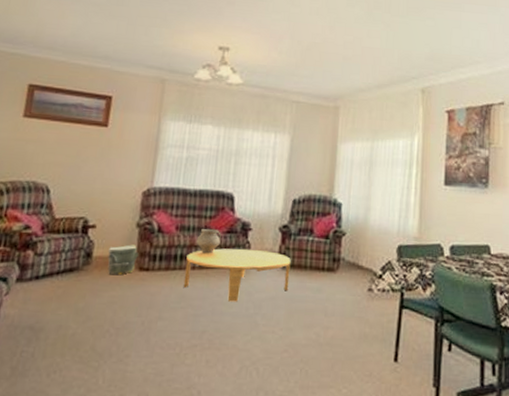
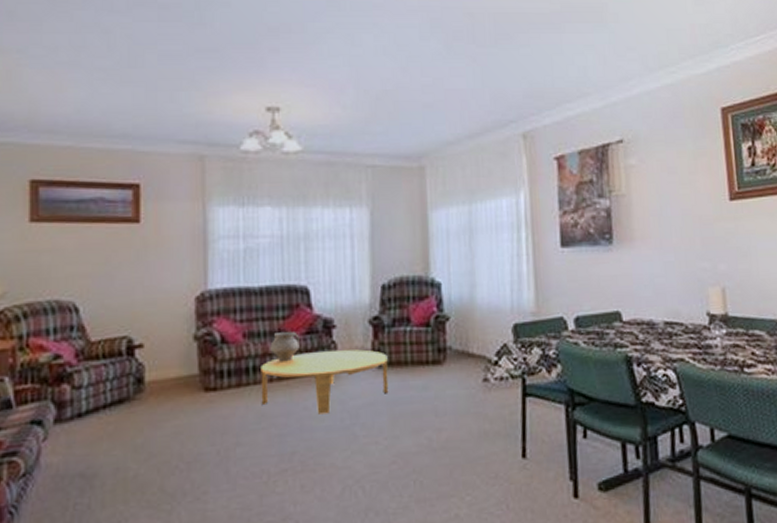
bag: present [107,244,139,275] -> none [162,361,201,400]

